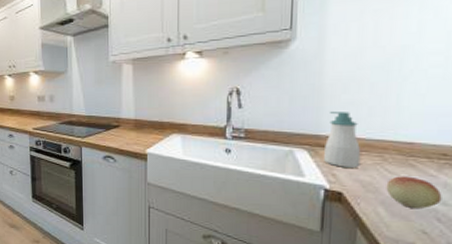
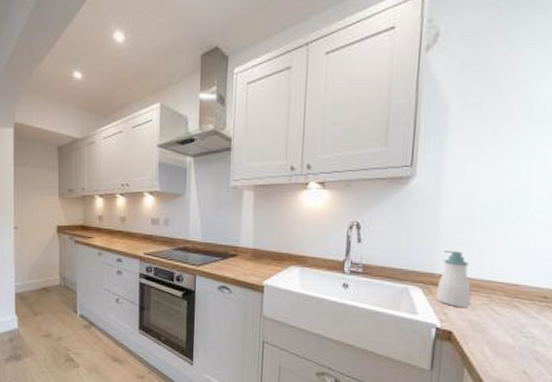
fruit: present [386,176,442,208] -> none [492,316,542,349]

